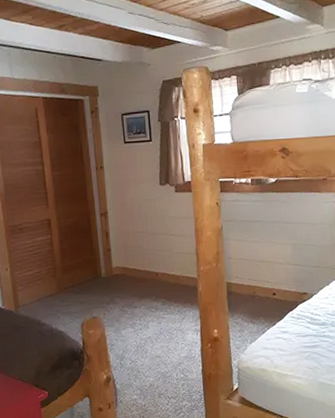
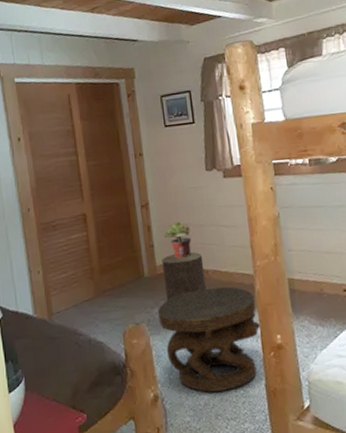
side table: none [112,287,201,376] -> present [157,286,261,393]
stool: none [117,257,156,298] -> present [161,252,206,300]
potted plant: none [119,229,147,262] -> present [163,222,194,258]

